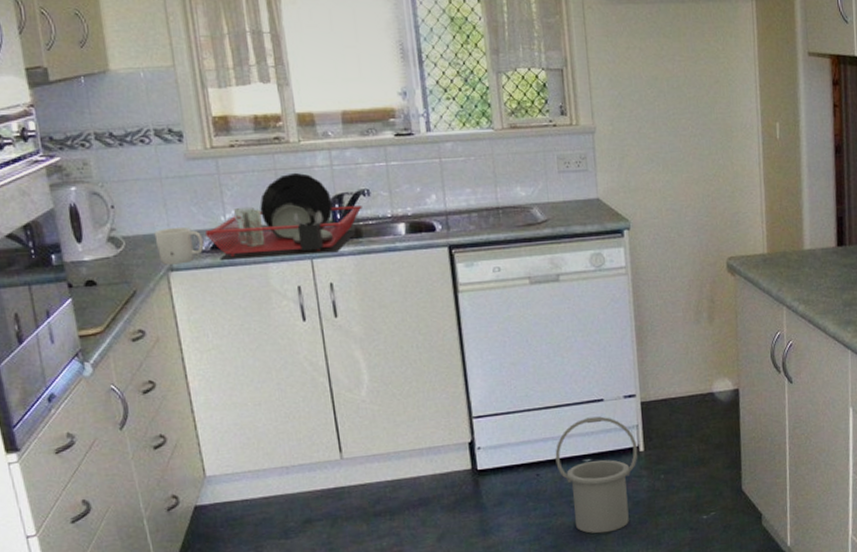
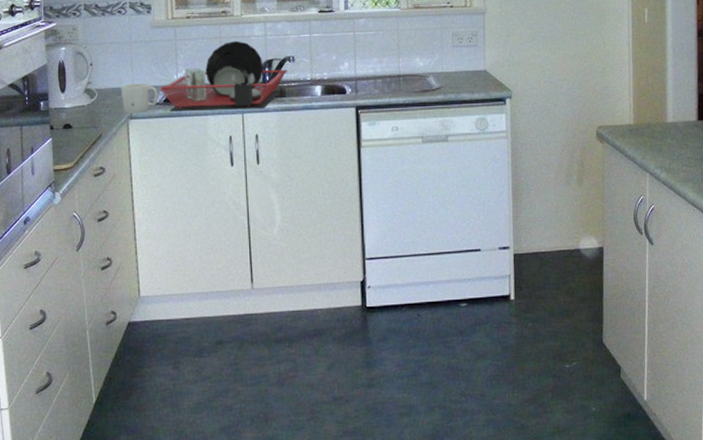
bucket: present [555,416,638,534] -> none [435,265,509,374]

